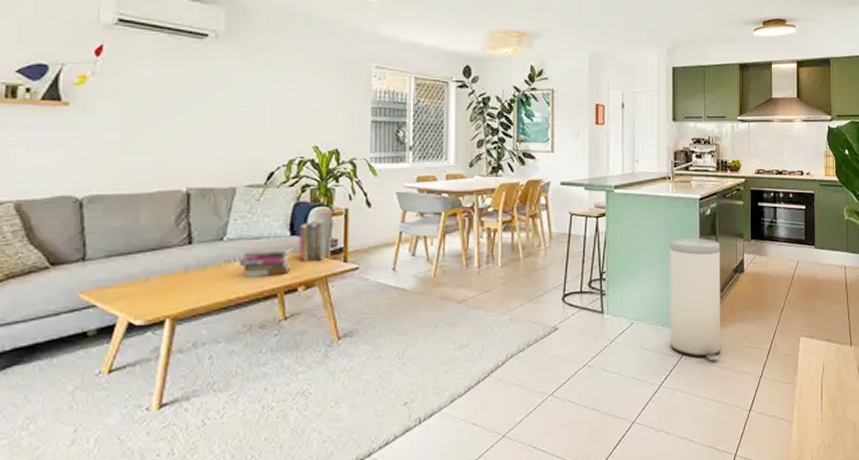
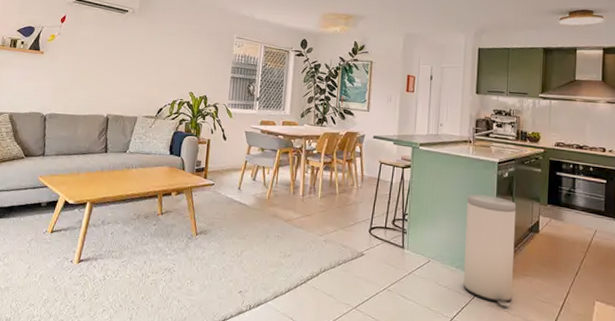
books: present [238,247,294,277] -> none [135,160,171,182]
books: present [299,219,326,262] -> none [174,145,194,176]

